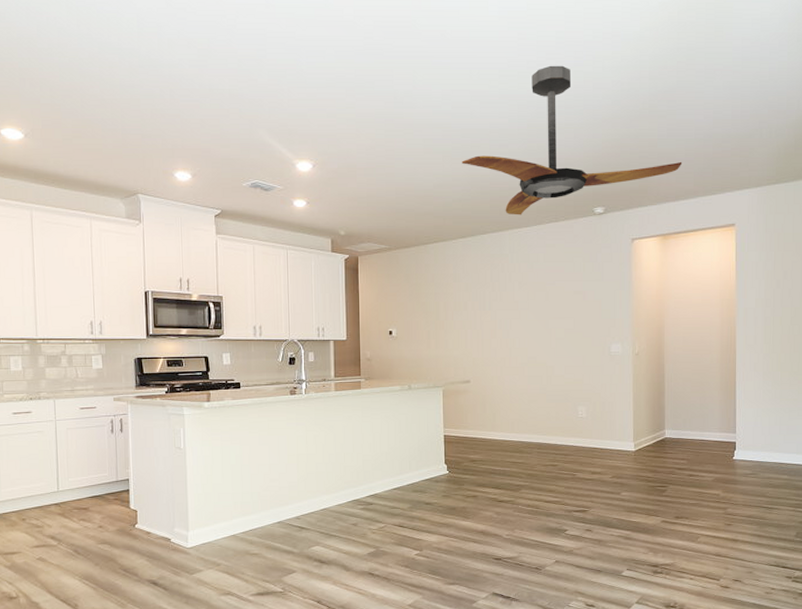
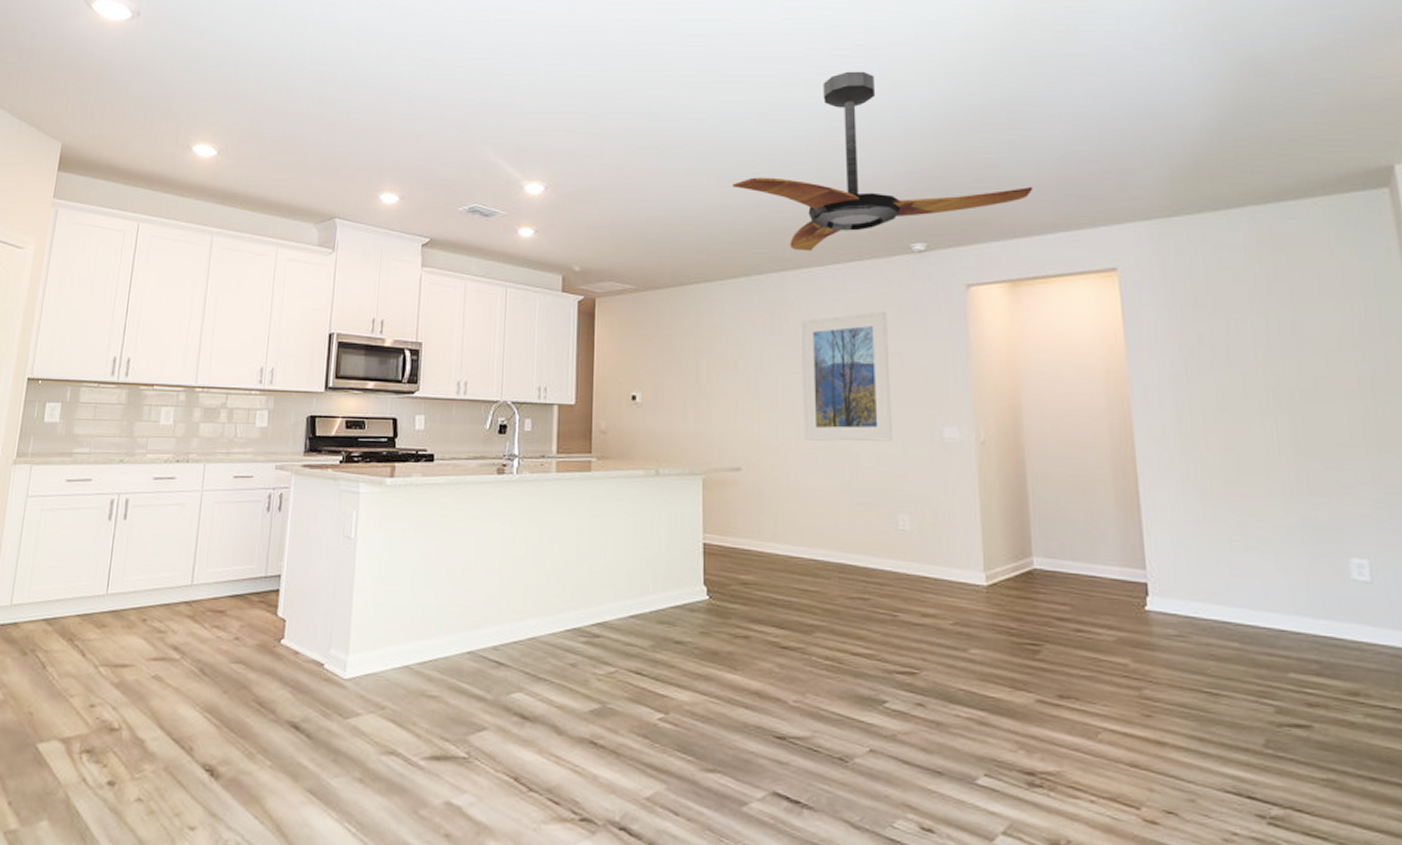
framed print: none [514,260,576,358] -> present [802,311,892,442]

